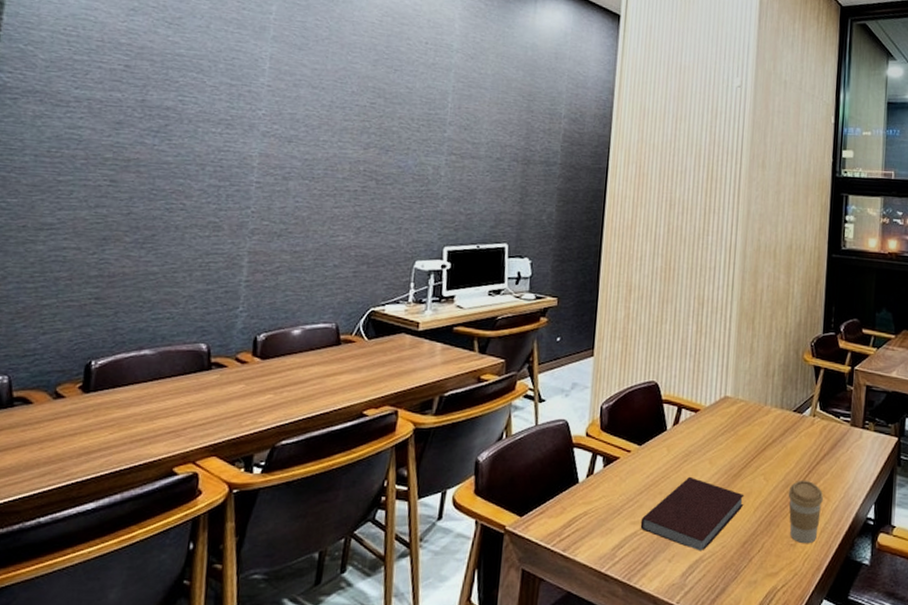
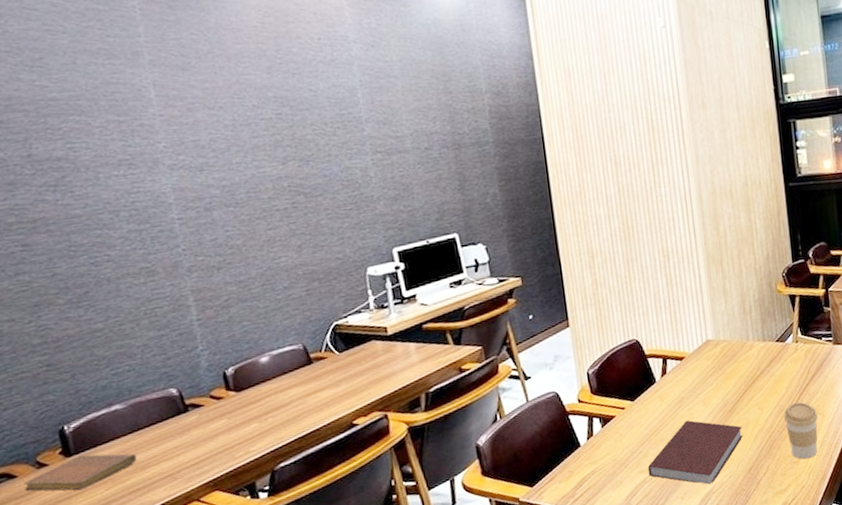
notebook: none [35,393,150,429] -> present [23,454,137,492]

